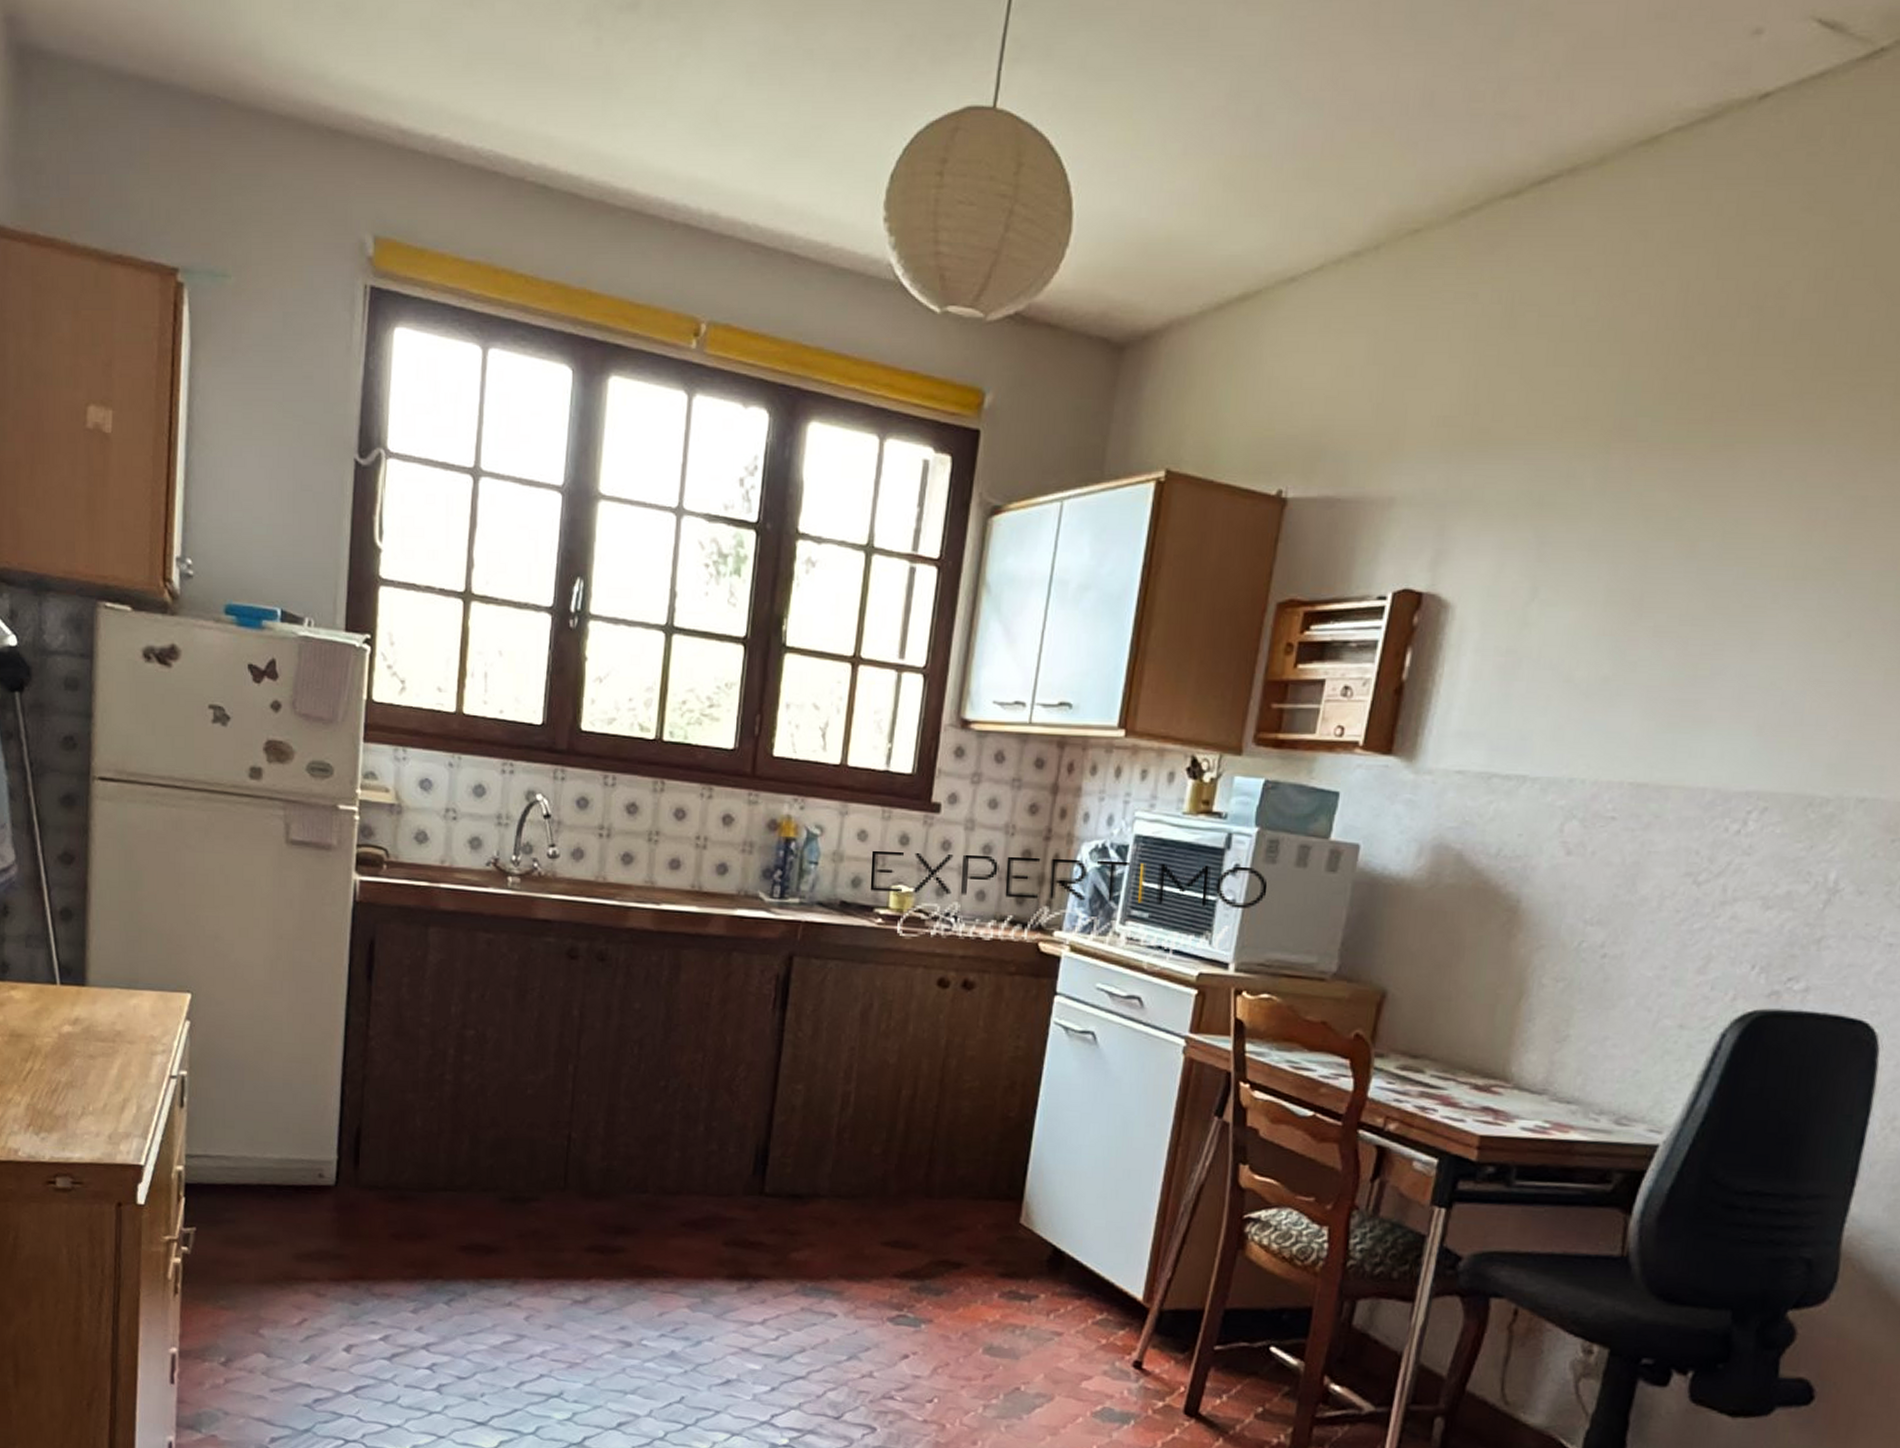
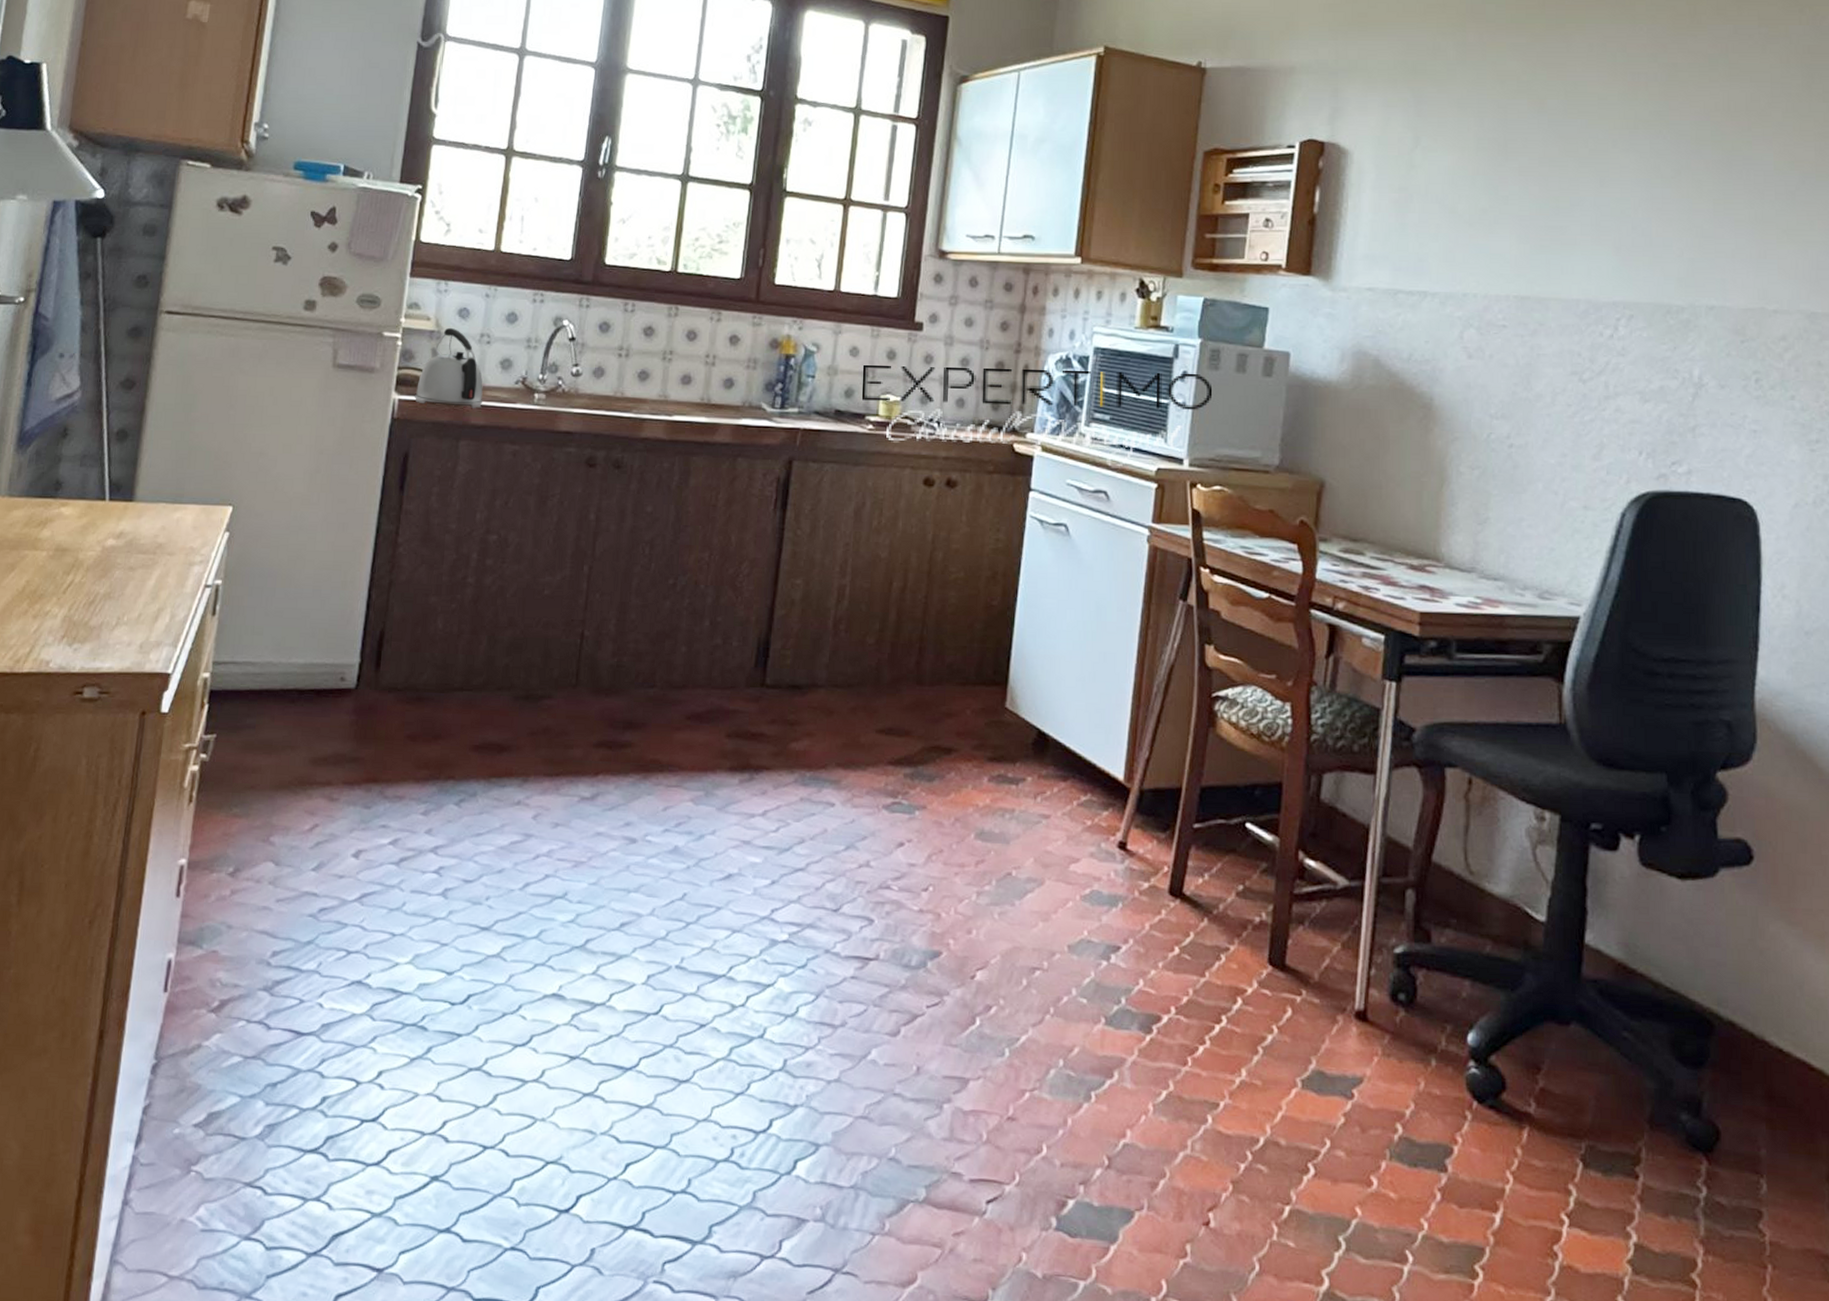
kettle: none [377,800,451,892] -> present [415,327,483,408]

